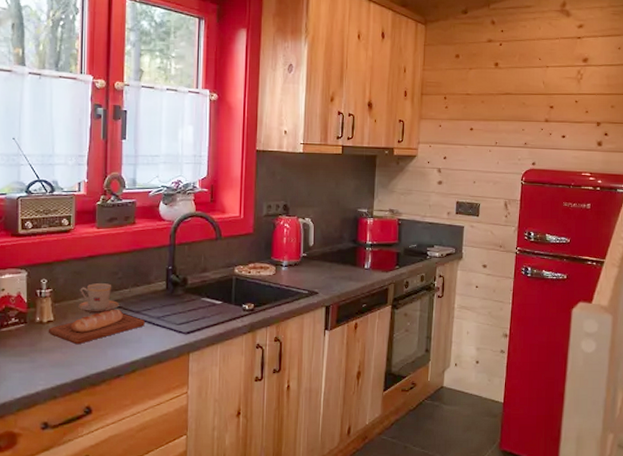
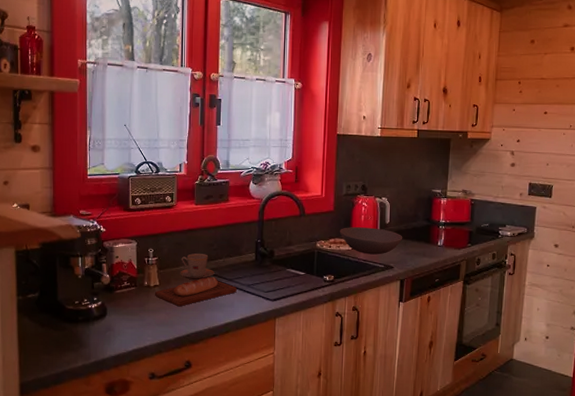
bowl: none [259,250,328,280] -> present [339,227,403,255]

